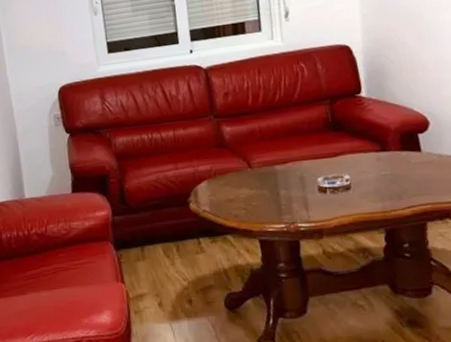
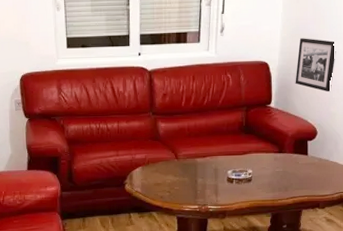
picture frame: none [384,12,438,73] -> present [295,38,336,92]

